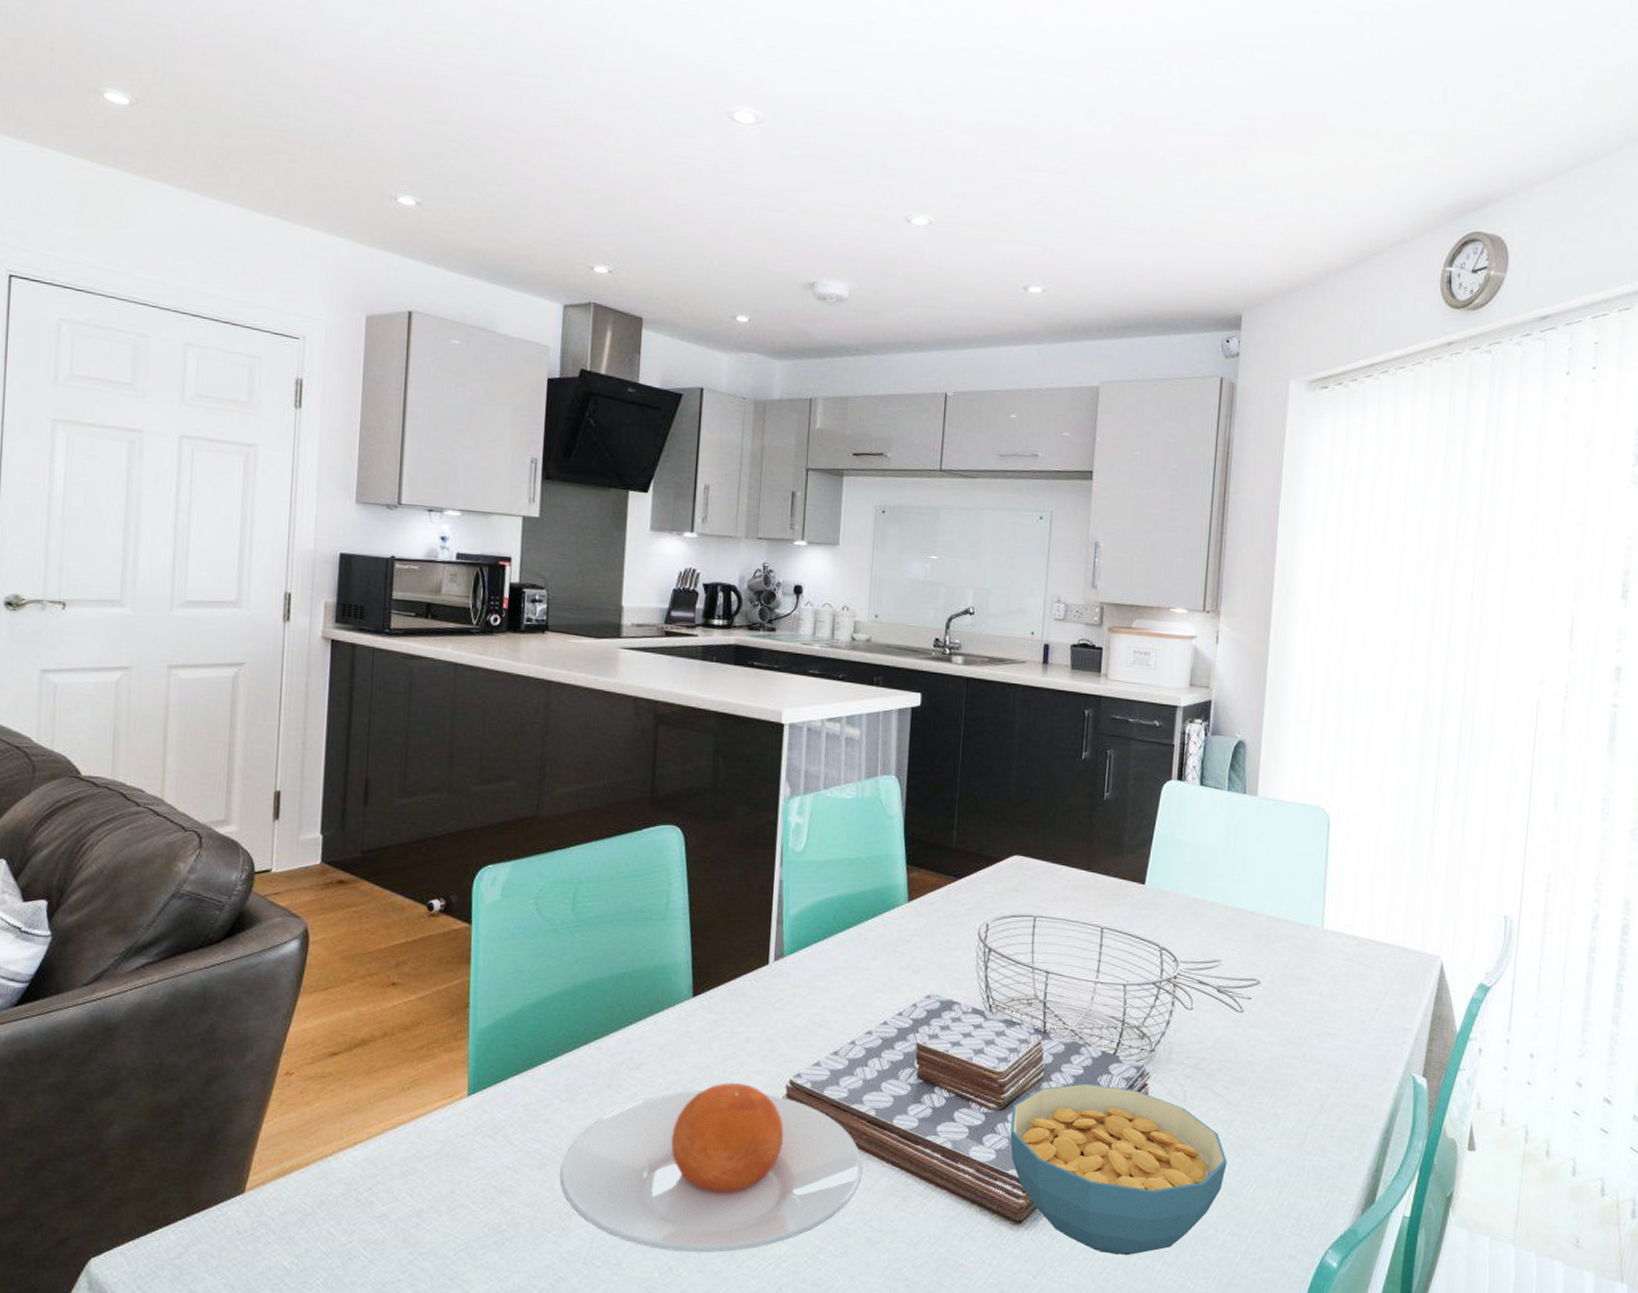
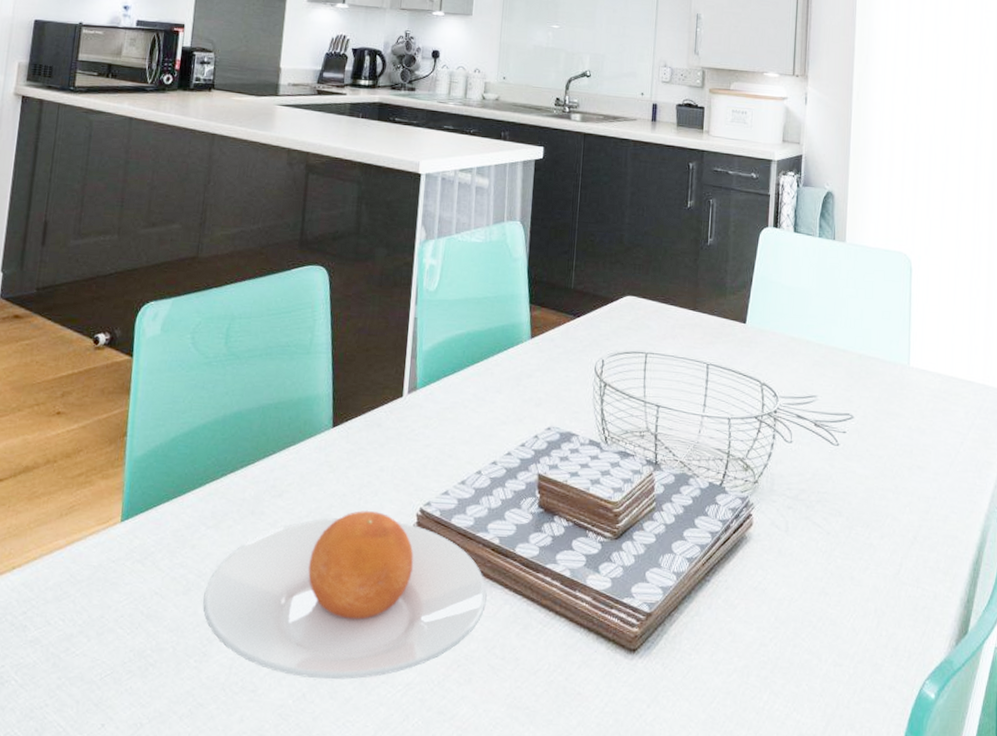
cereal bowl: present [1010,1083,1227,1256] -> none [624,513,828,686]

